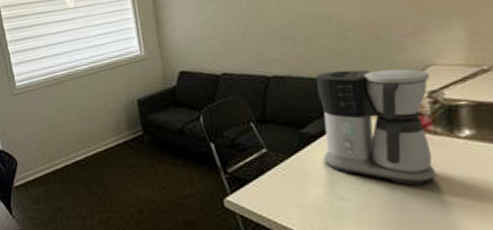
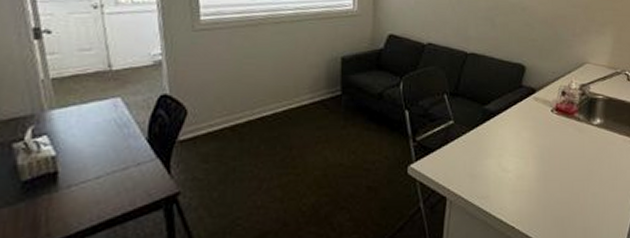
coffee maker: present [316,69,437,186] -> none [497,56,583,162]

